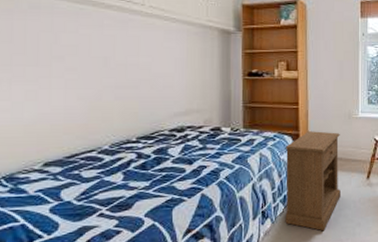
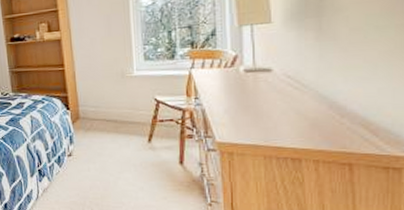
nightstand: present [285,131,341,231] -> none [54,92,118,191]

